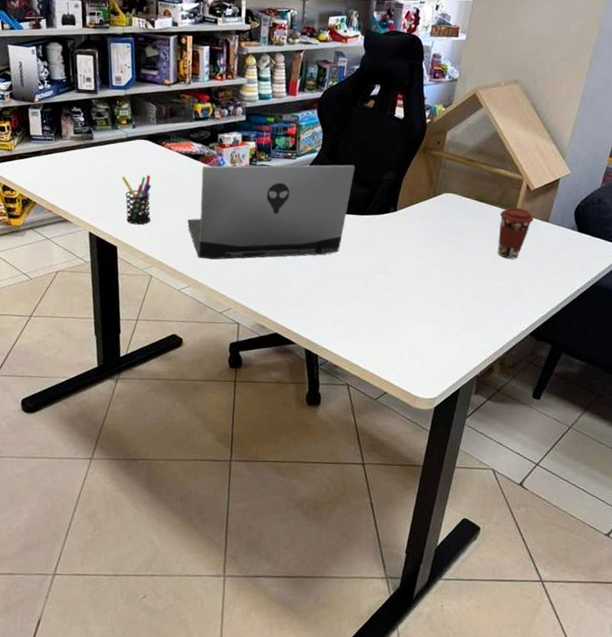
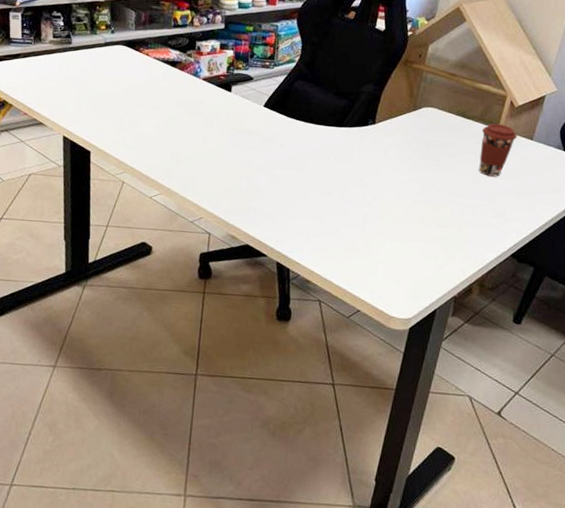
pen holder: present [121,174,152,225] -> none [98,80,128,130]
laptop computer: present [187,164,355,260] -> none [162,72,334,168]

